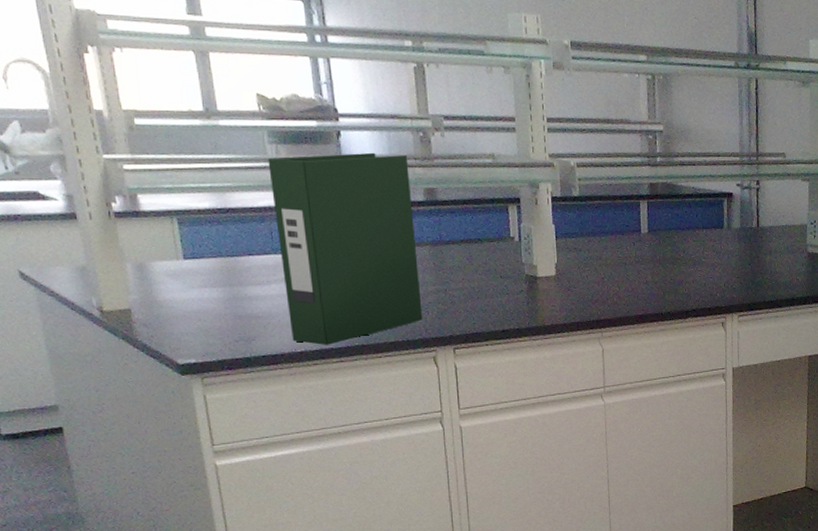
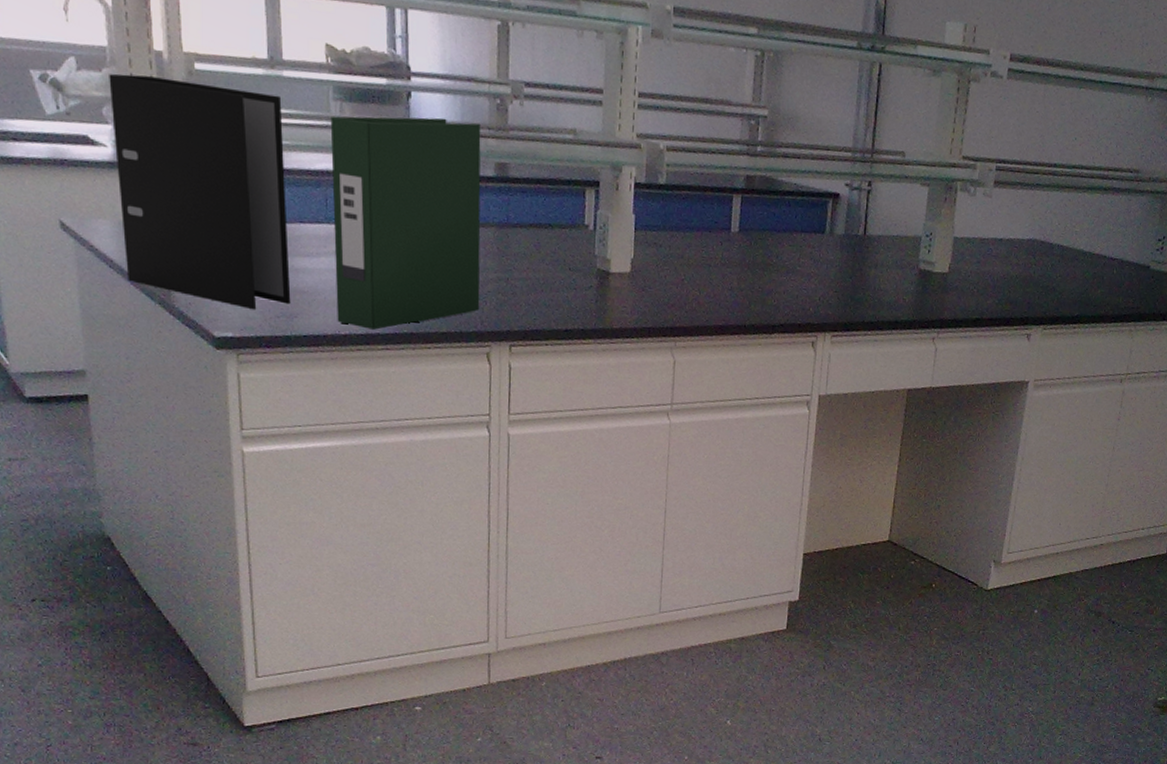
binder: none [53,133,247,337] -> present [109,73,291,310]

